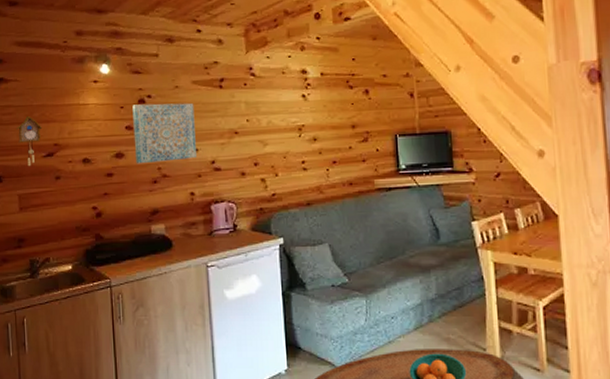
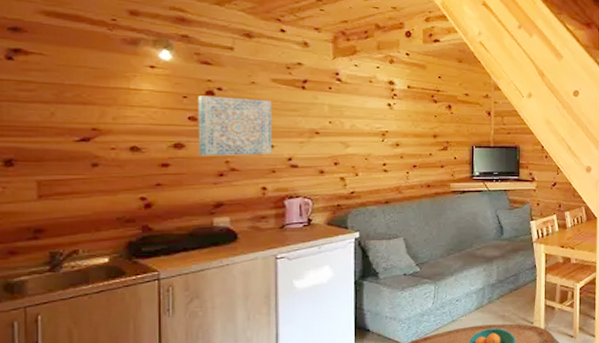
cuckoo clock: present [17,115,43,167] -> none [39,94,77,151]

